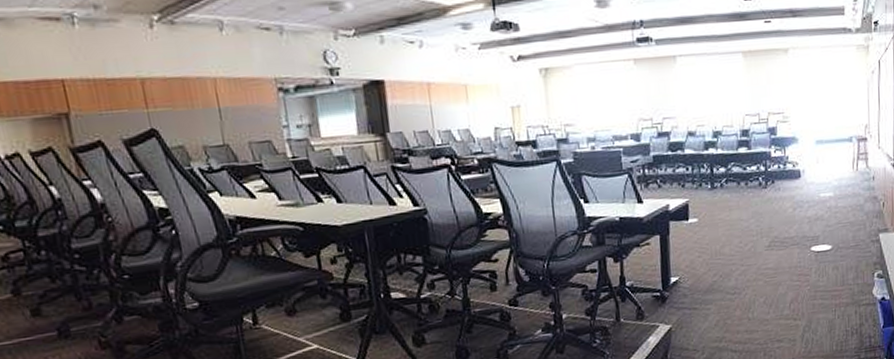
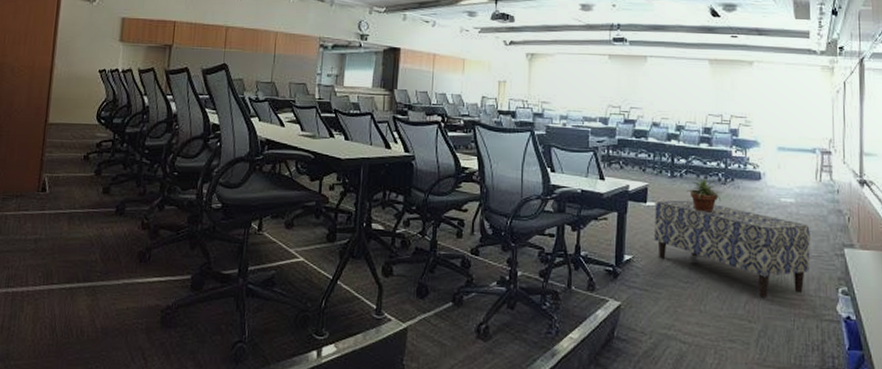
bench: none [697,210,849,295] -> present [655,200,811,298]
potted plant: none [728,185,764,221] -> present [687,178,723,212]

